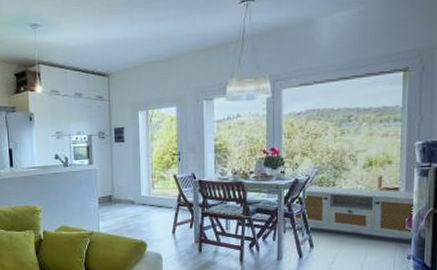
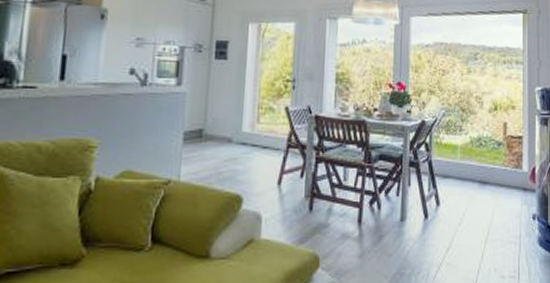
storage bench: present [285,185,416,239] -> none [410,128,538,195]

